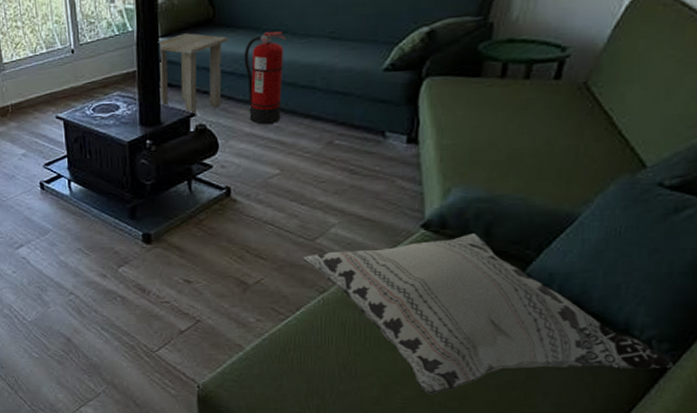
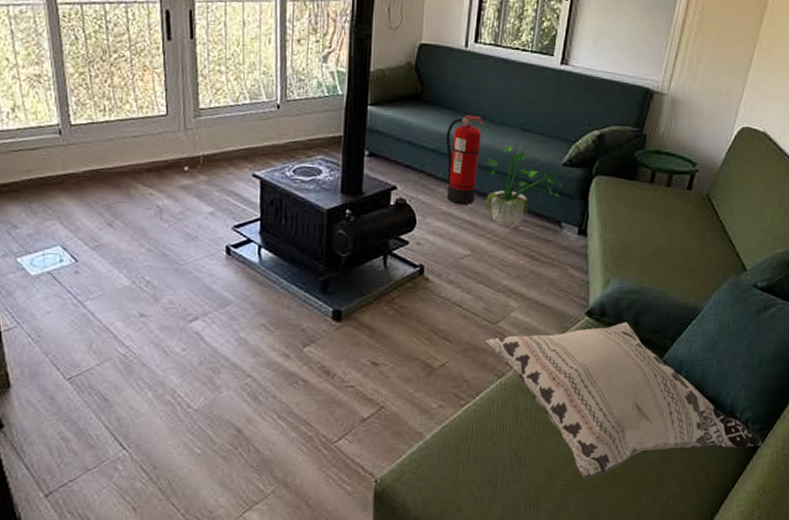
side table: present [157,33,228,116] -> none [365,105,433,189]
potted plant: none [291,45,394,142] -> present [484,135,571,226]

